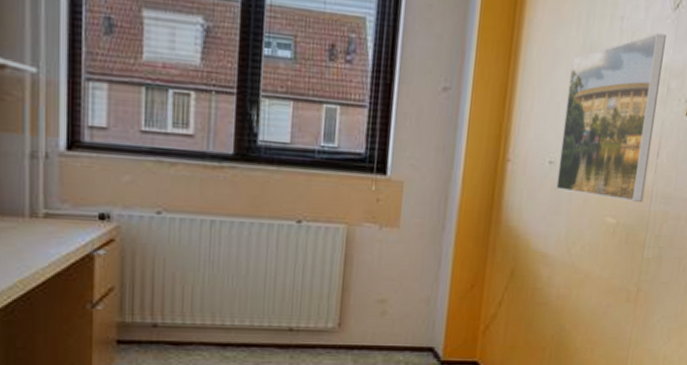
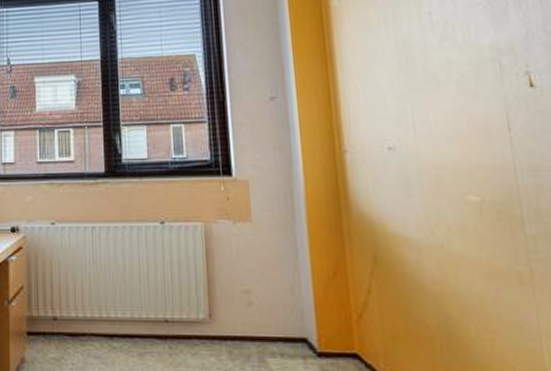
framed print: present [556,33,666,202] -> none [388,18,507,177]

